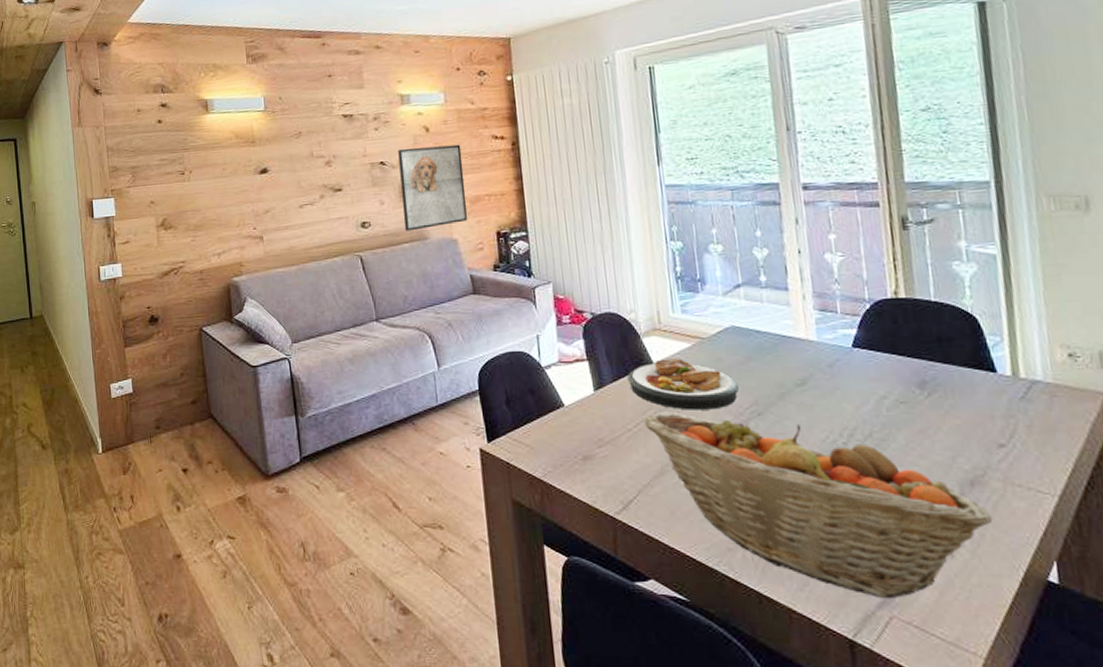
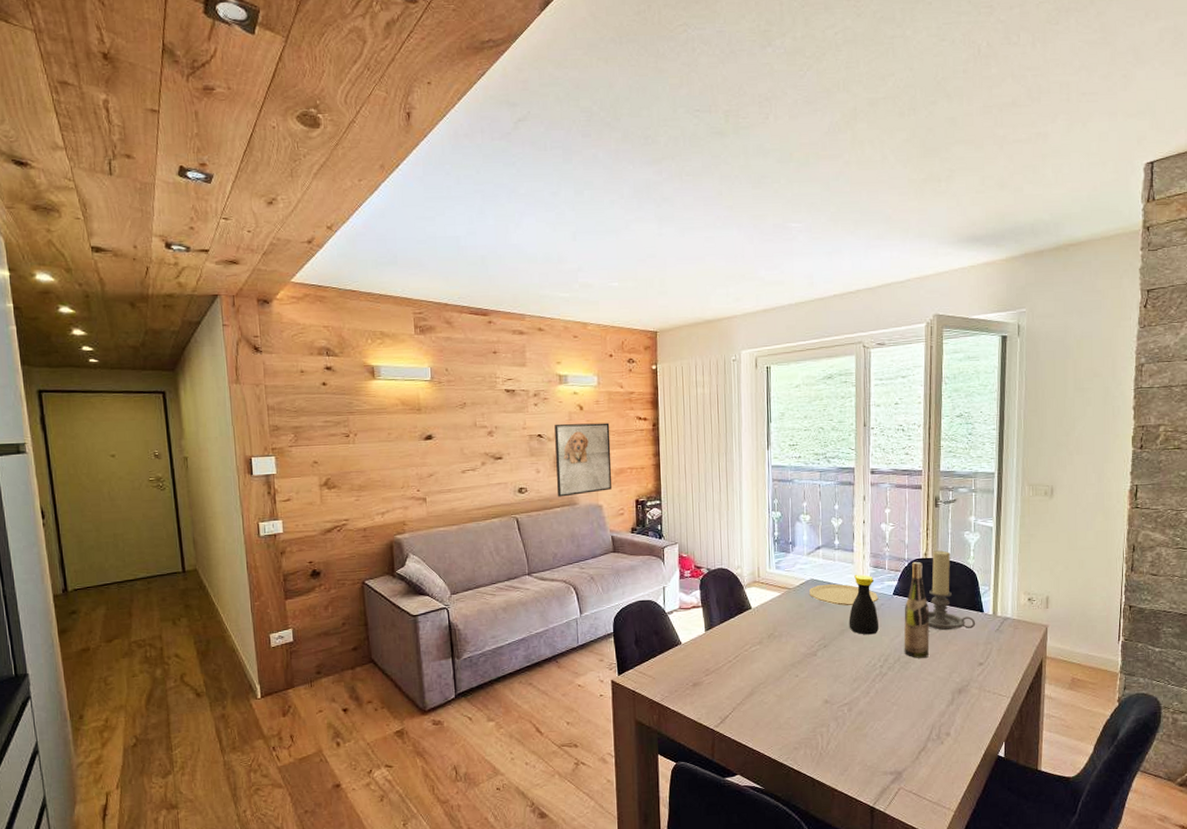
plate: present [627,358,739,410] -> none [732,604,812,645]
fruit basket: present [644,413,992,598] -> none [741,647,969,775]
plate: none [730,332,832,362] -> present [809,583,879,606]
bottle: none [790,320,836,401] -> present [849,574,878,635]
wine bottle: none [871,303,916,434] -> present [904,562,930,658]
candle holder: none [906,287,987,397] -> present [928,550,976,631]

